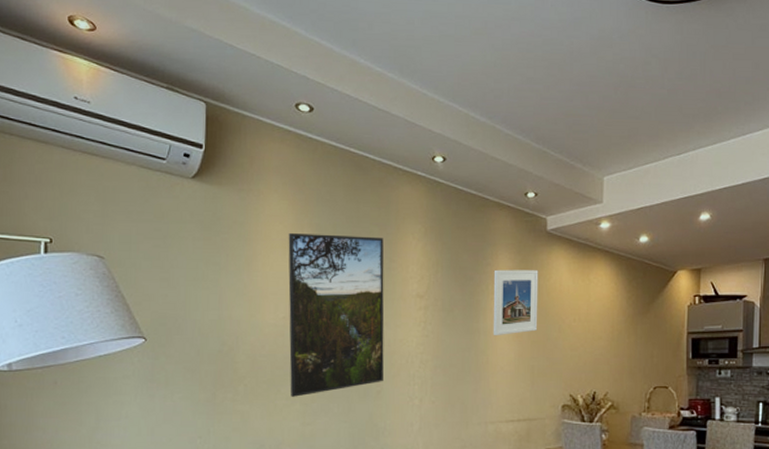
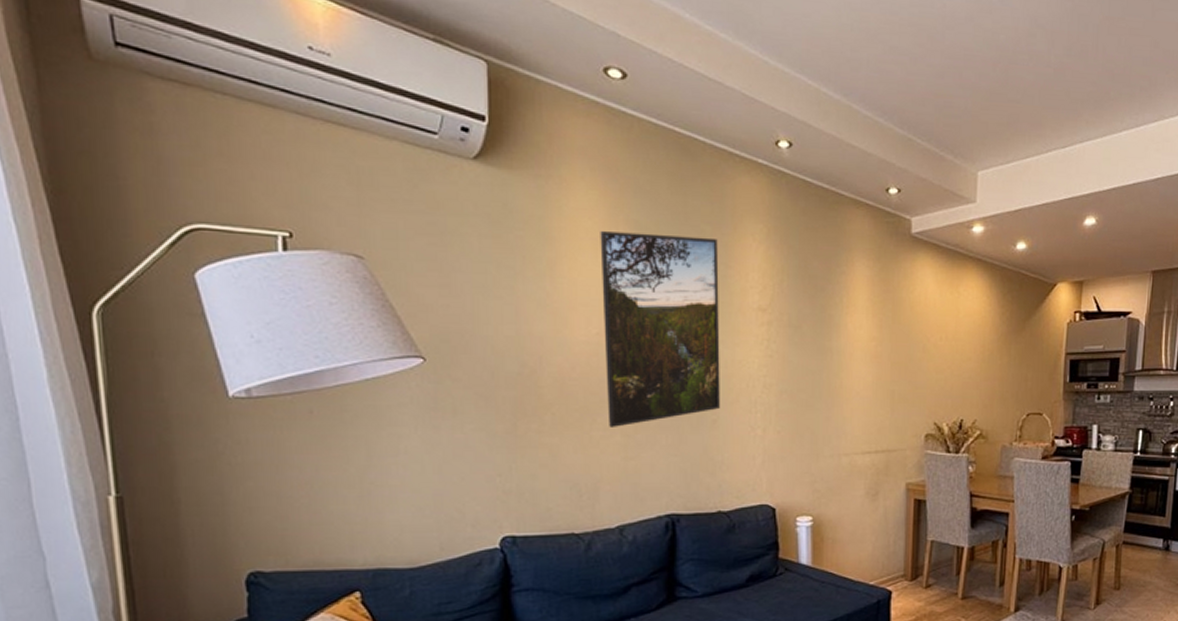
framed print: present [493,269,539,336] -> none [847,279,901,357]

